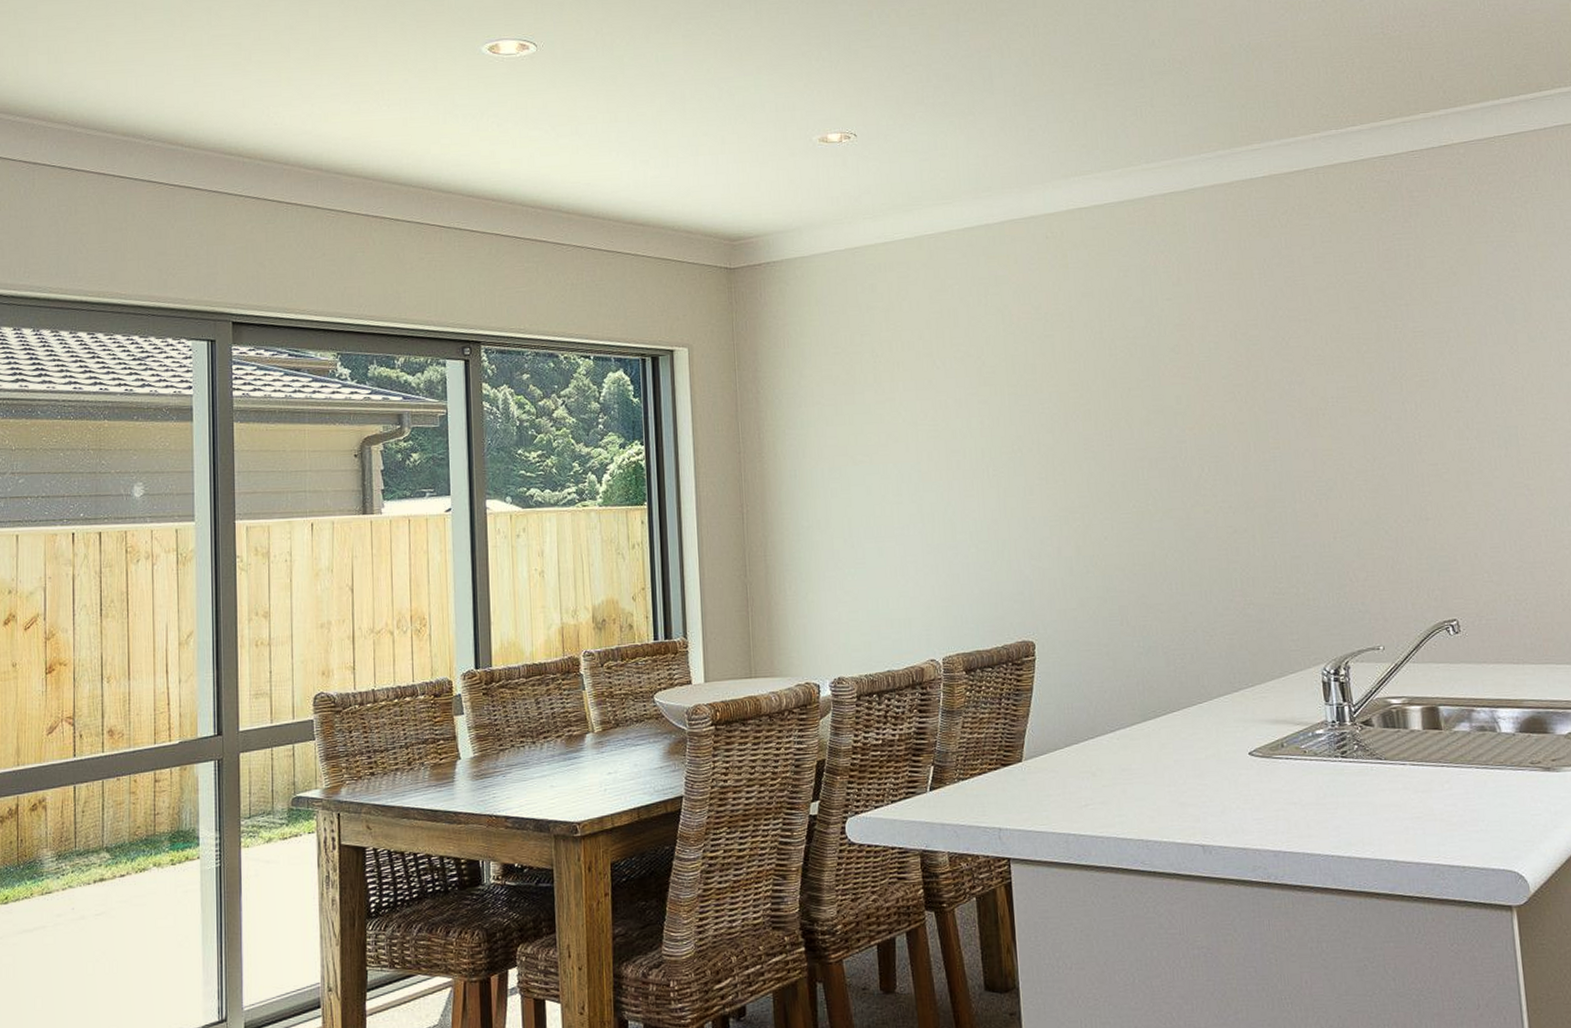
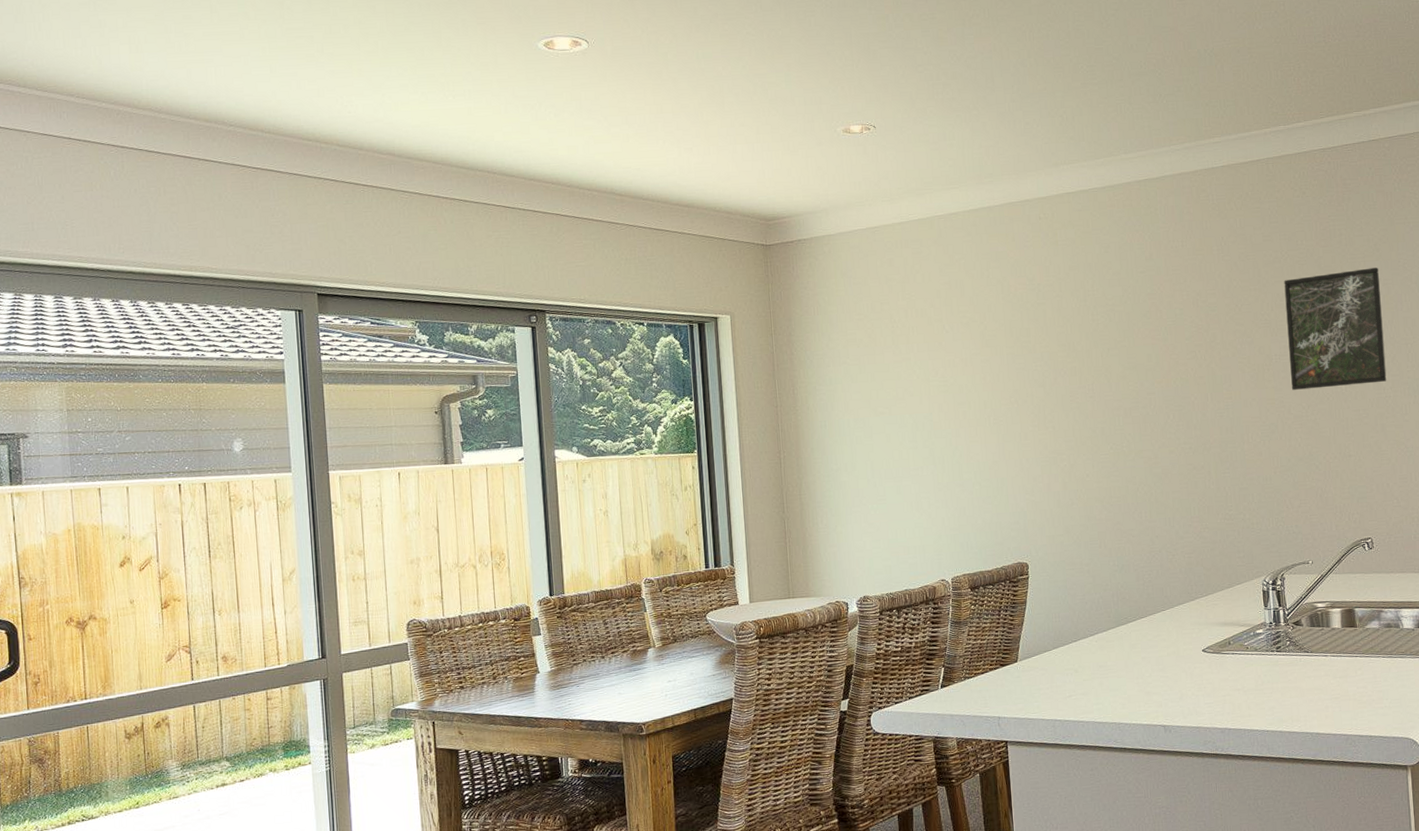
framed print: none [1340,294,1471,439] -> present [1284,267,1387,390]

